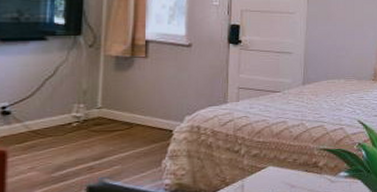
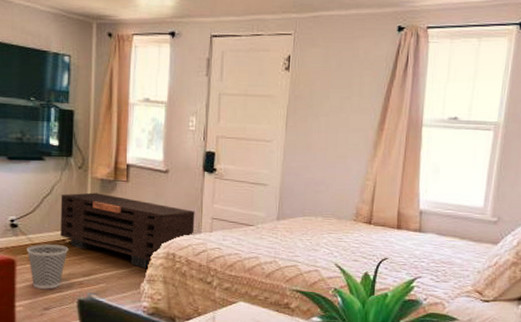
wastebasket: none [22,129,76,181] -> present [27,244,69,289]
dresser: none [66,71,220,144] -> present [60,192,195,268]

